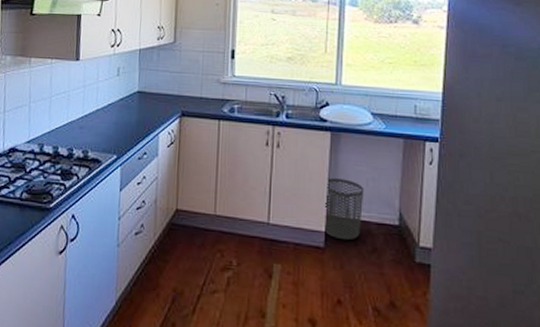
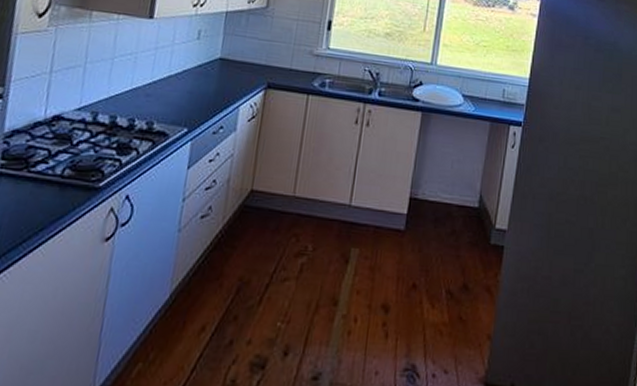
waste bin: present [325,178,364,241] -> none [408,159,449,223]

